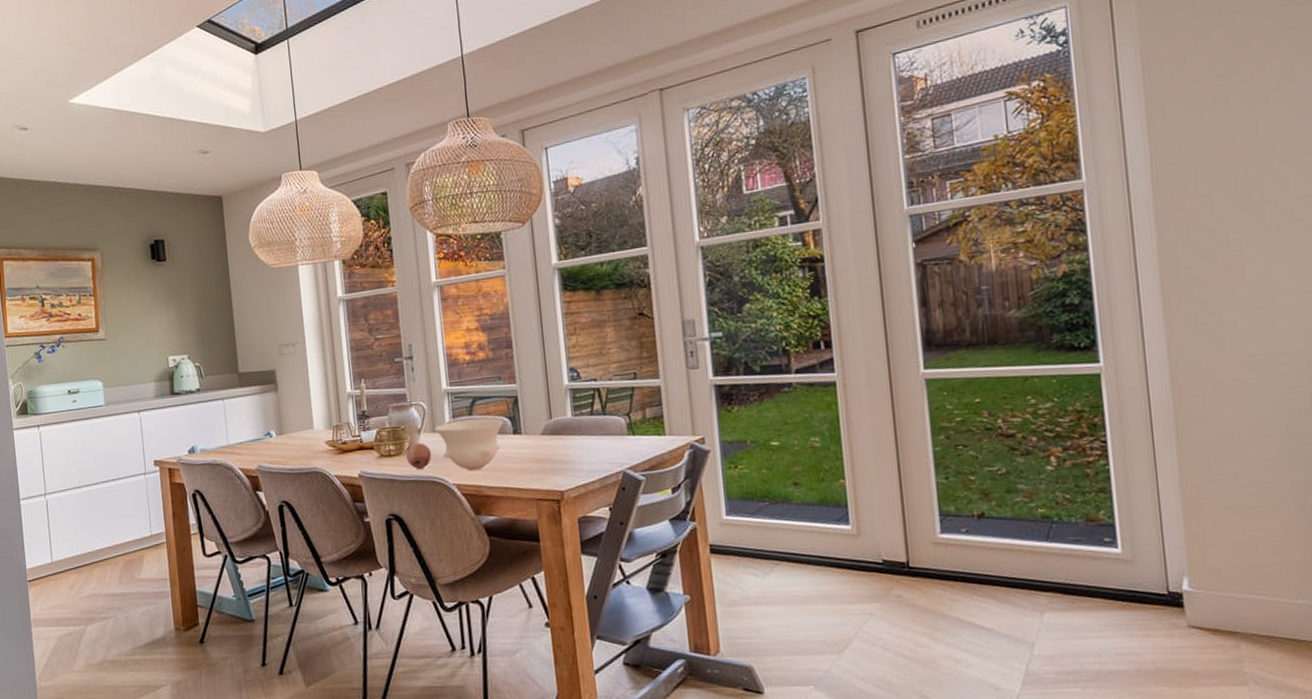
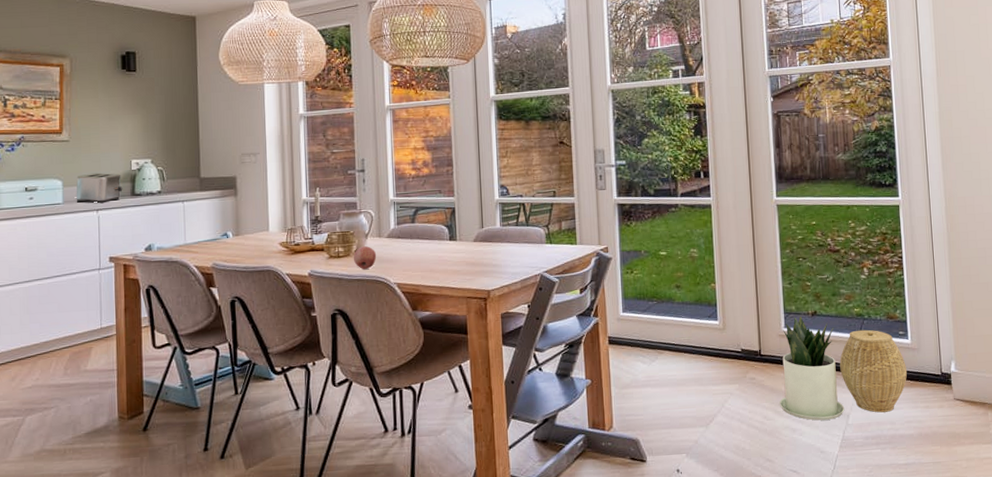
toaster: none [116,371,162,405] -> present [76,172,123,204]
bowl: present [434,418,503,471] -> none [380,226,442,272]
planter: none [936,519,1028,650] -> present [779,316,845,421]
woven basket: none [1019,535,1117,642] -> present [840,329,907,413]

